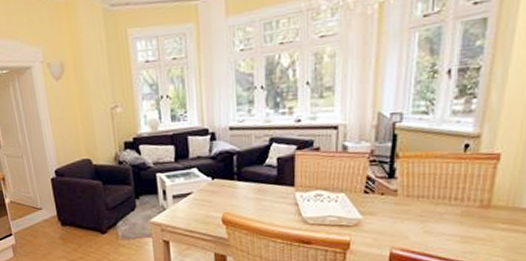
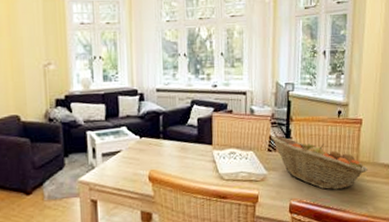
fruit basket: none [368,175,504,239] -> present [271,136,368,190]

